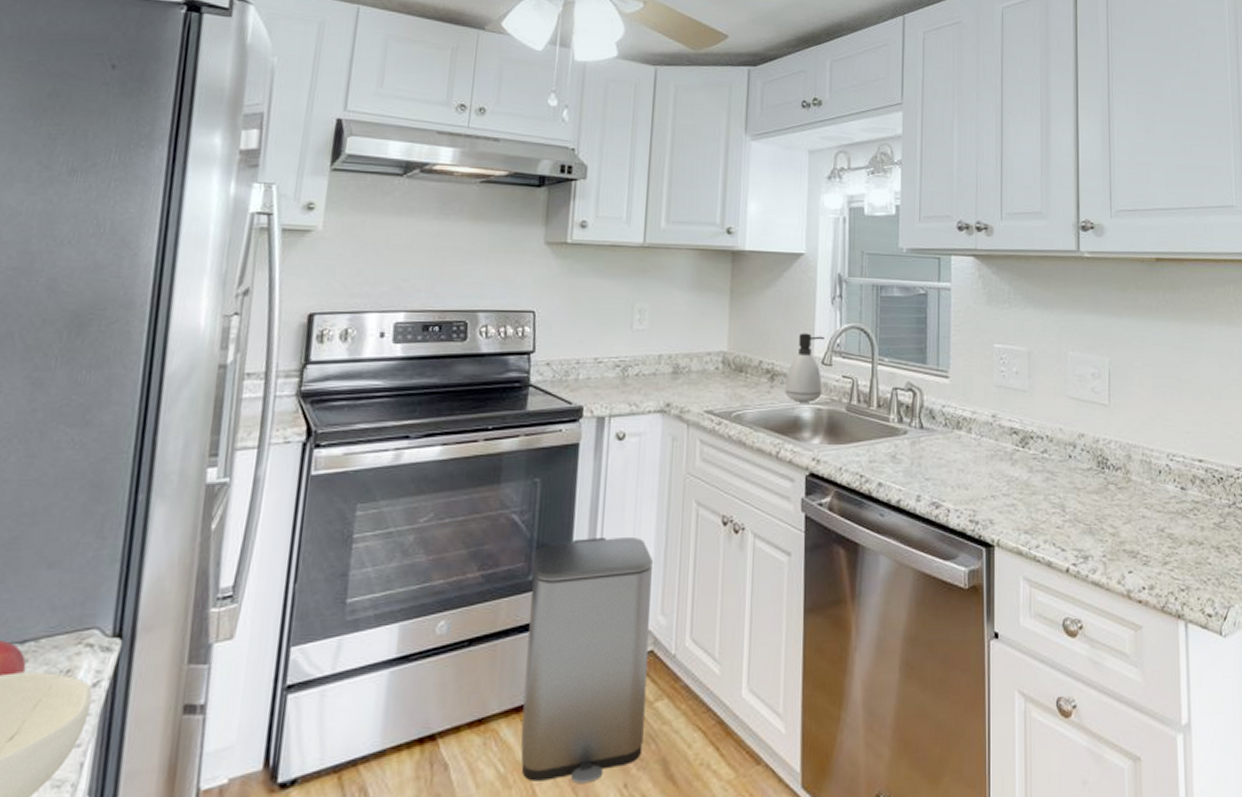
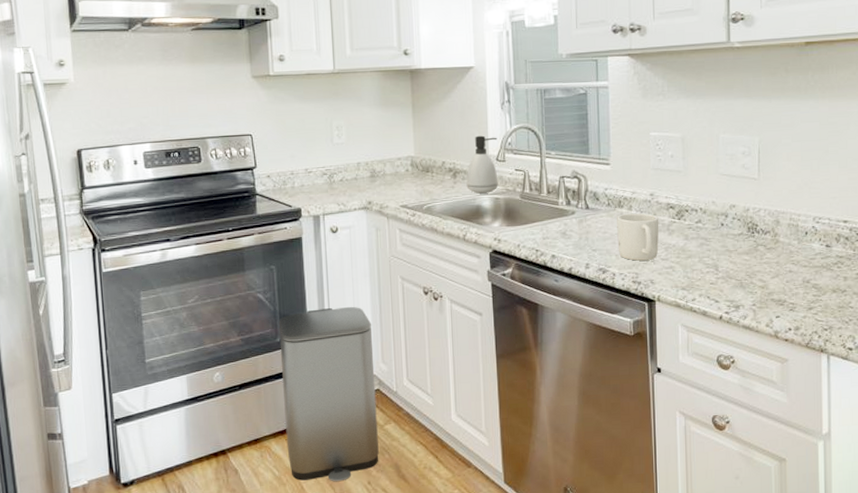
mug: none [954,437,1001,495] -> present [617,213,659,261]

